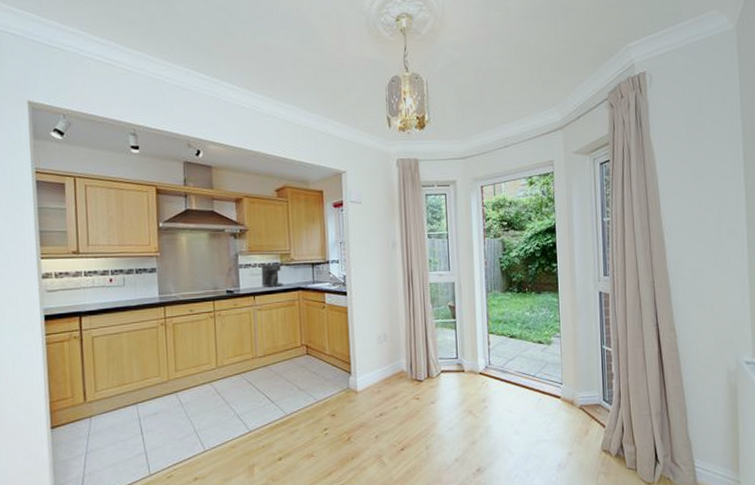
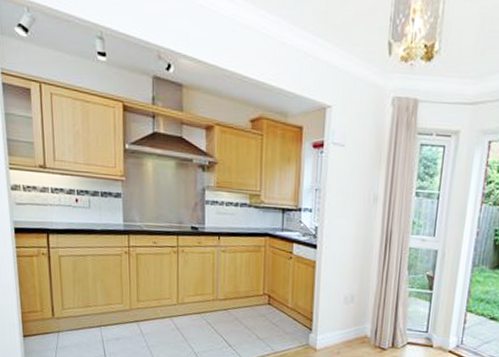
coffee maker: present [261,264,283,287] -> none [228,204,250,230]

